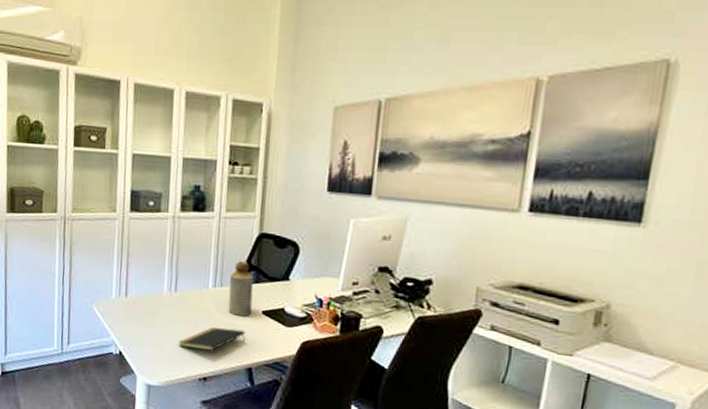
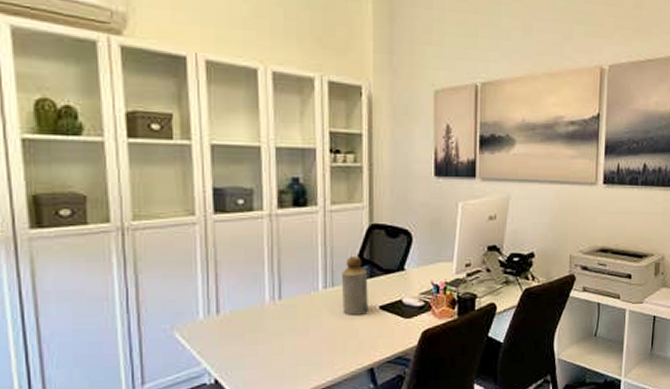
notepad: present [179,327,245,351] -> none [289,329,363,360]

